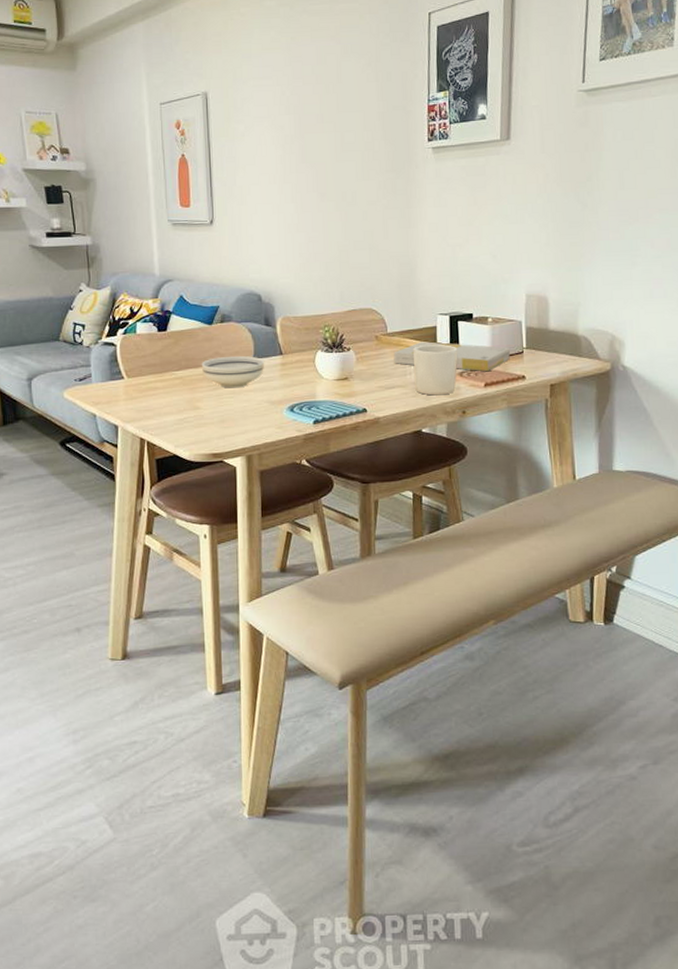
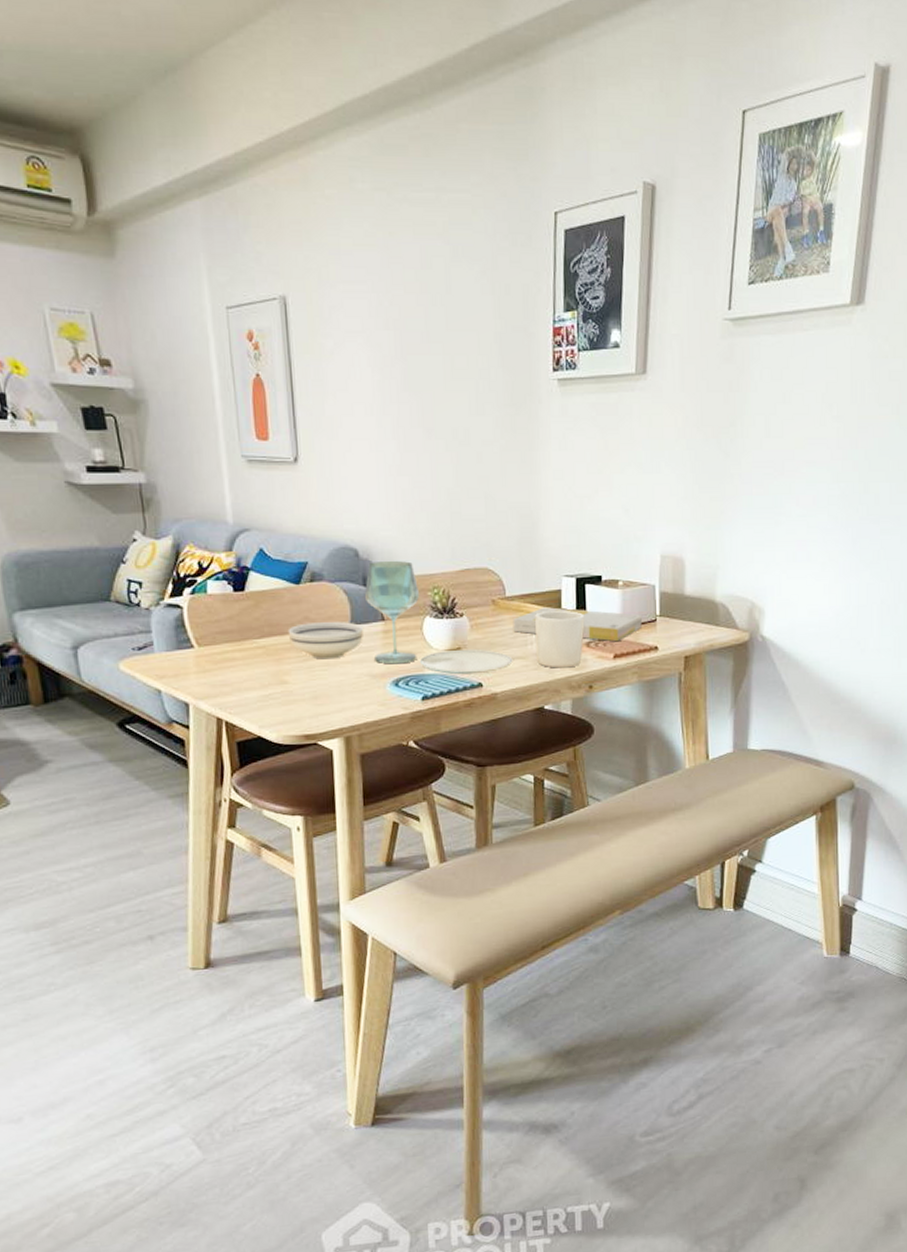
wine glass: none [265,304,313,393] -> present [364,561,420,664]
plate: none [311,379,394,402] -> present [419,649,513,675]

